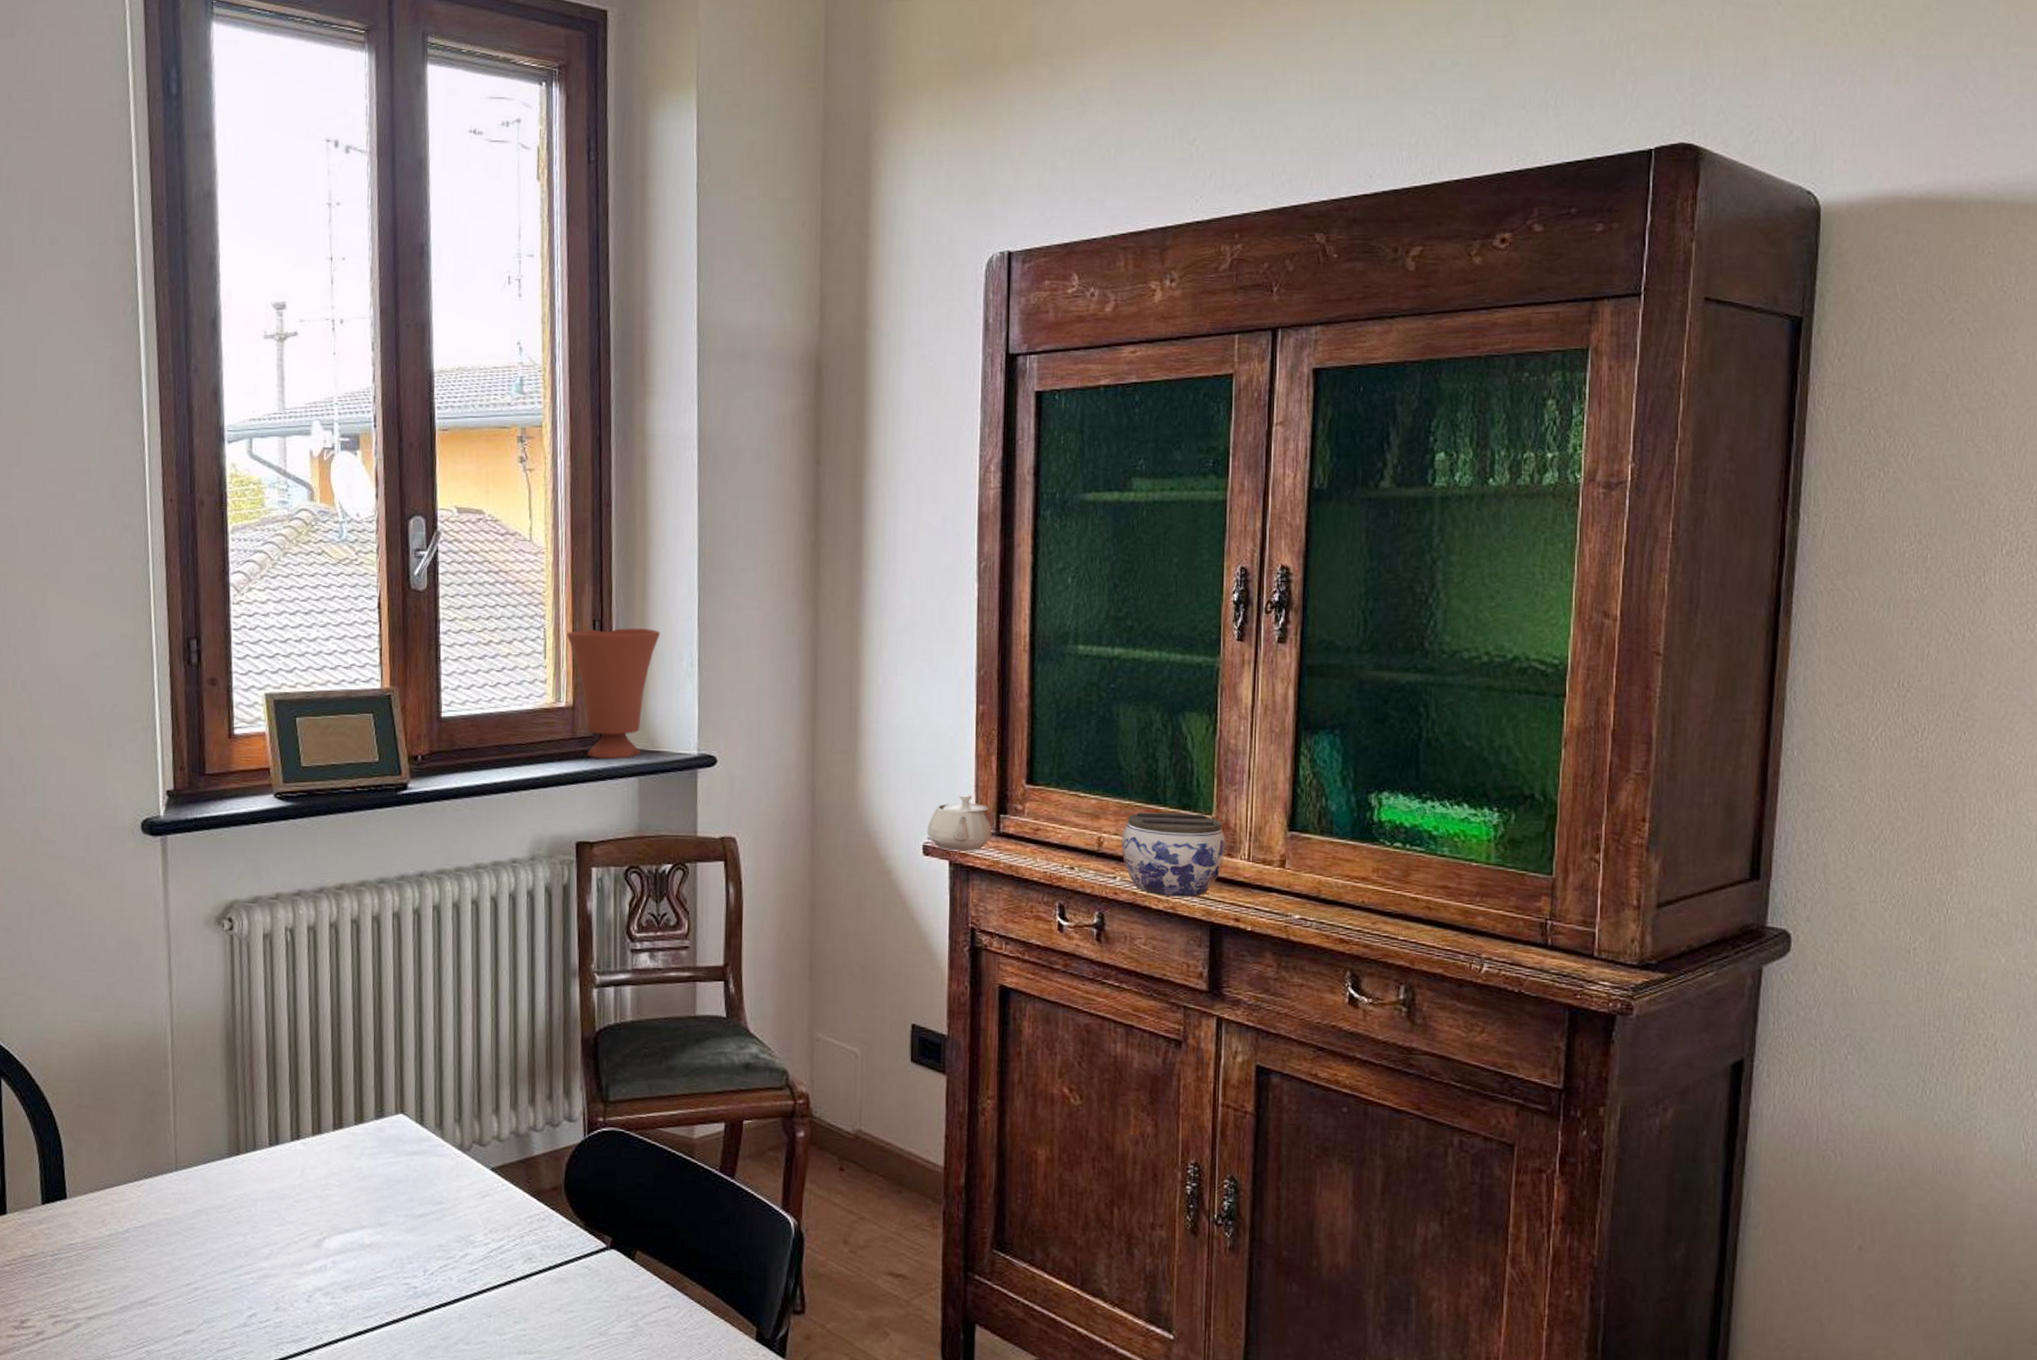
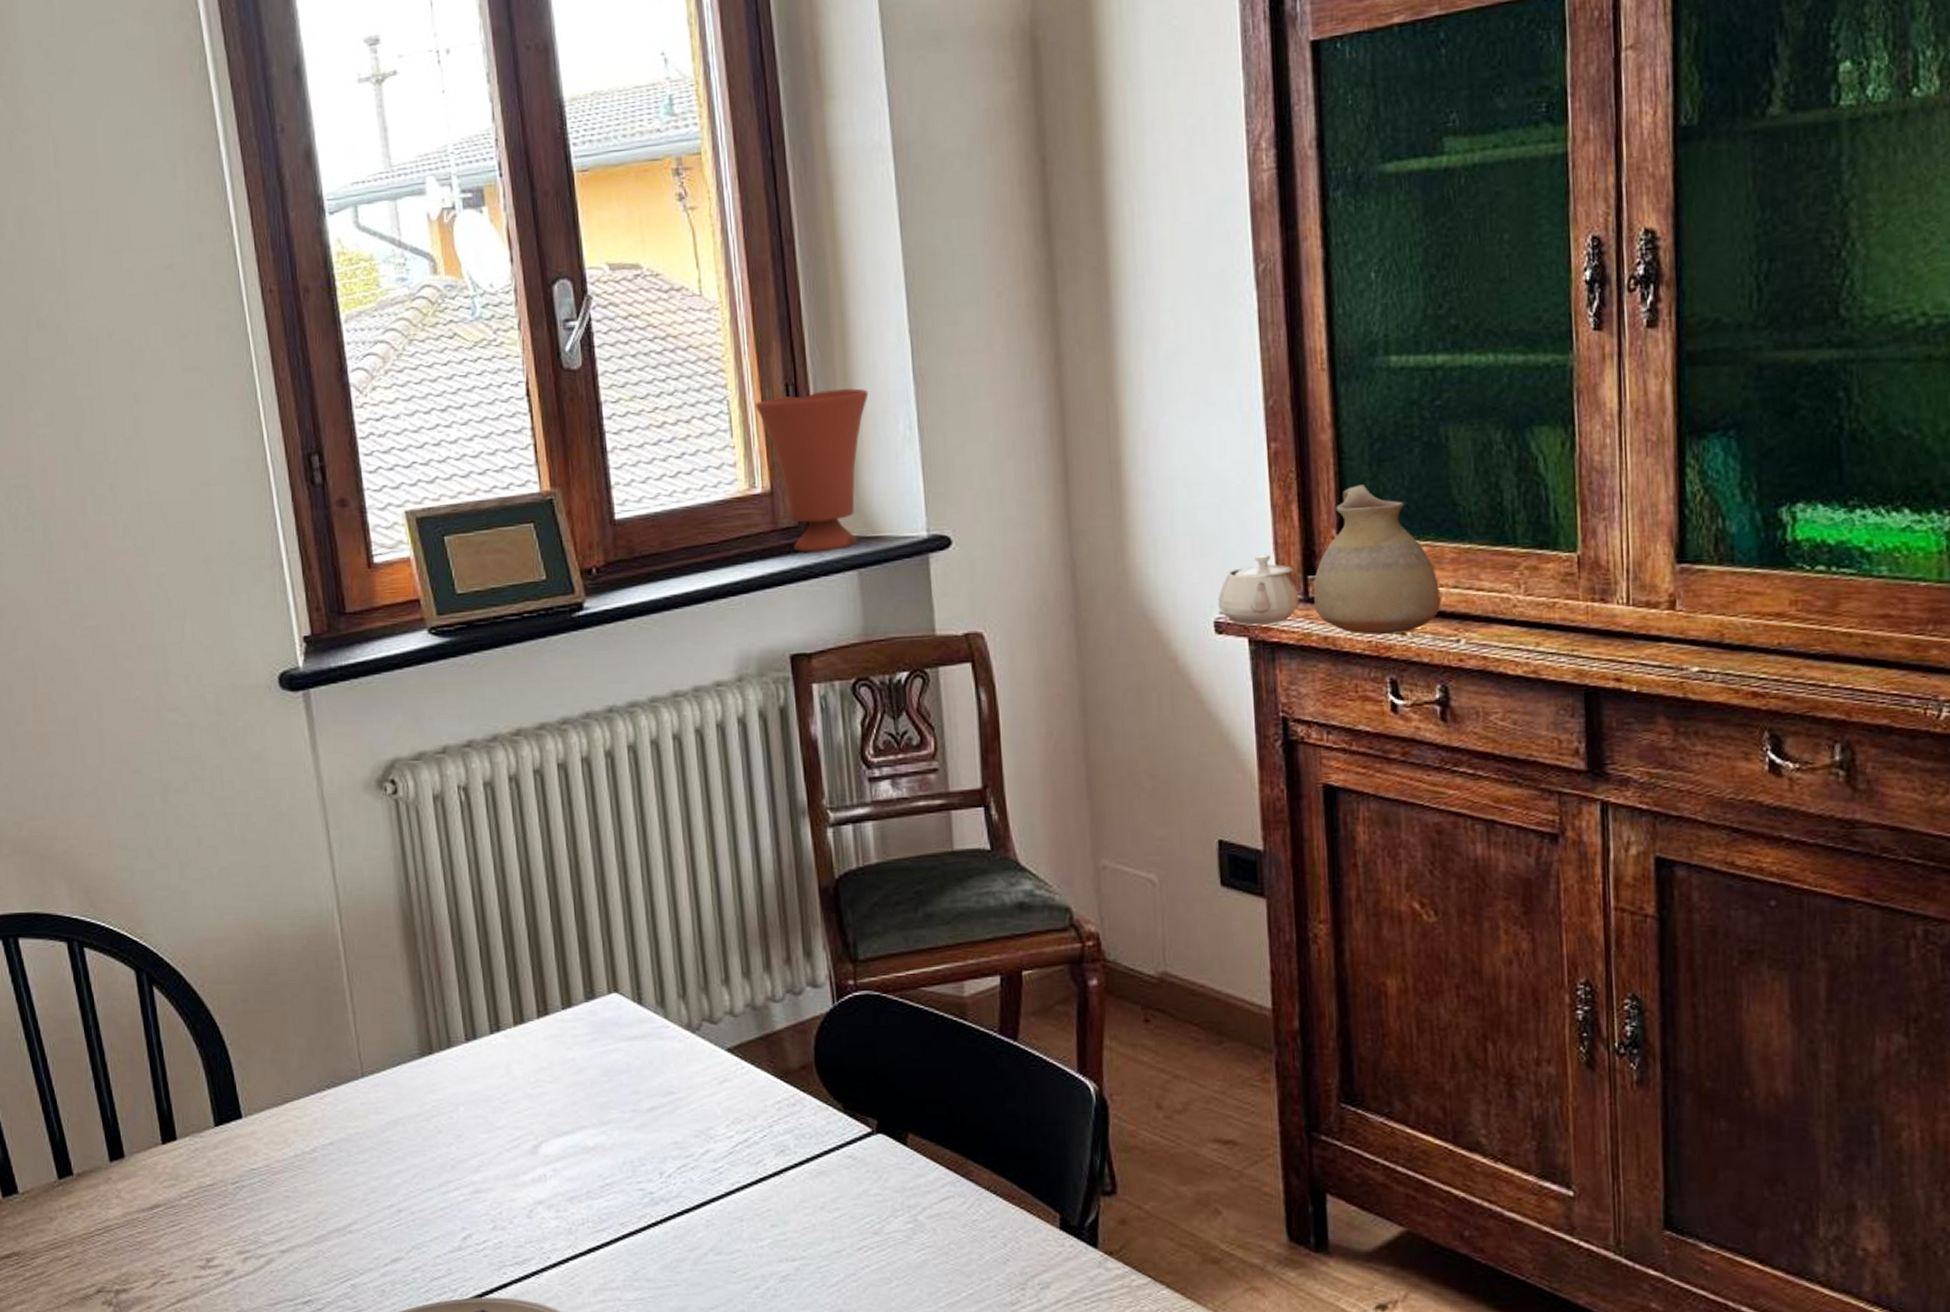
ceramic pitcher: none [1004,745,1103,868] -> present [1313,485,1440,635]
jar: present [1121,812,1227,897] -> none [1463,552,1599,658]

